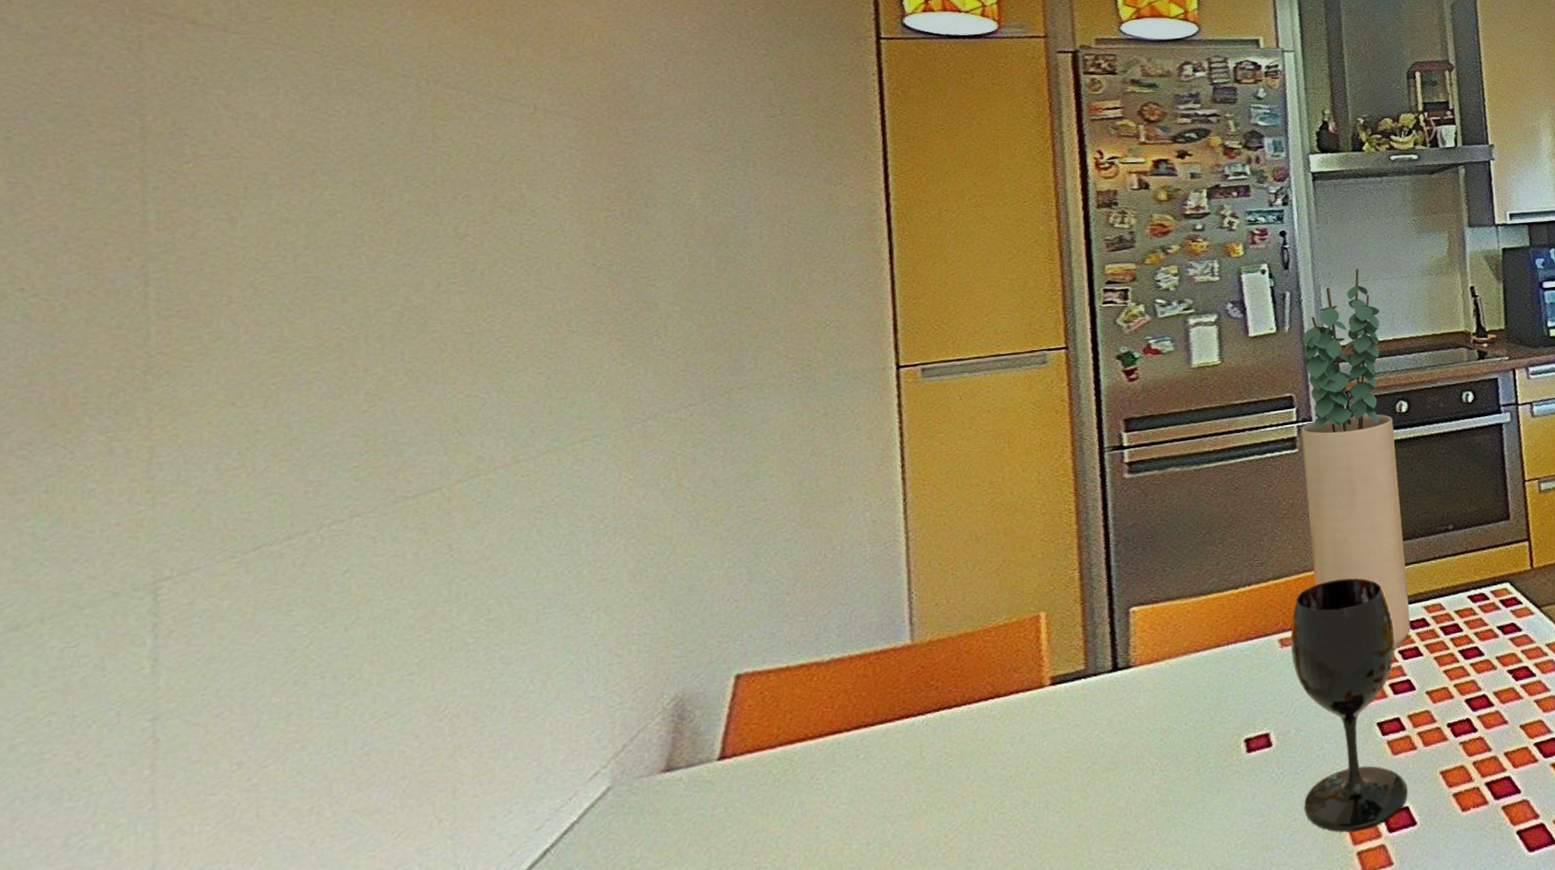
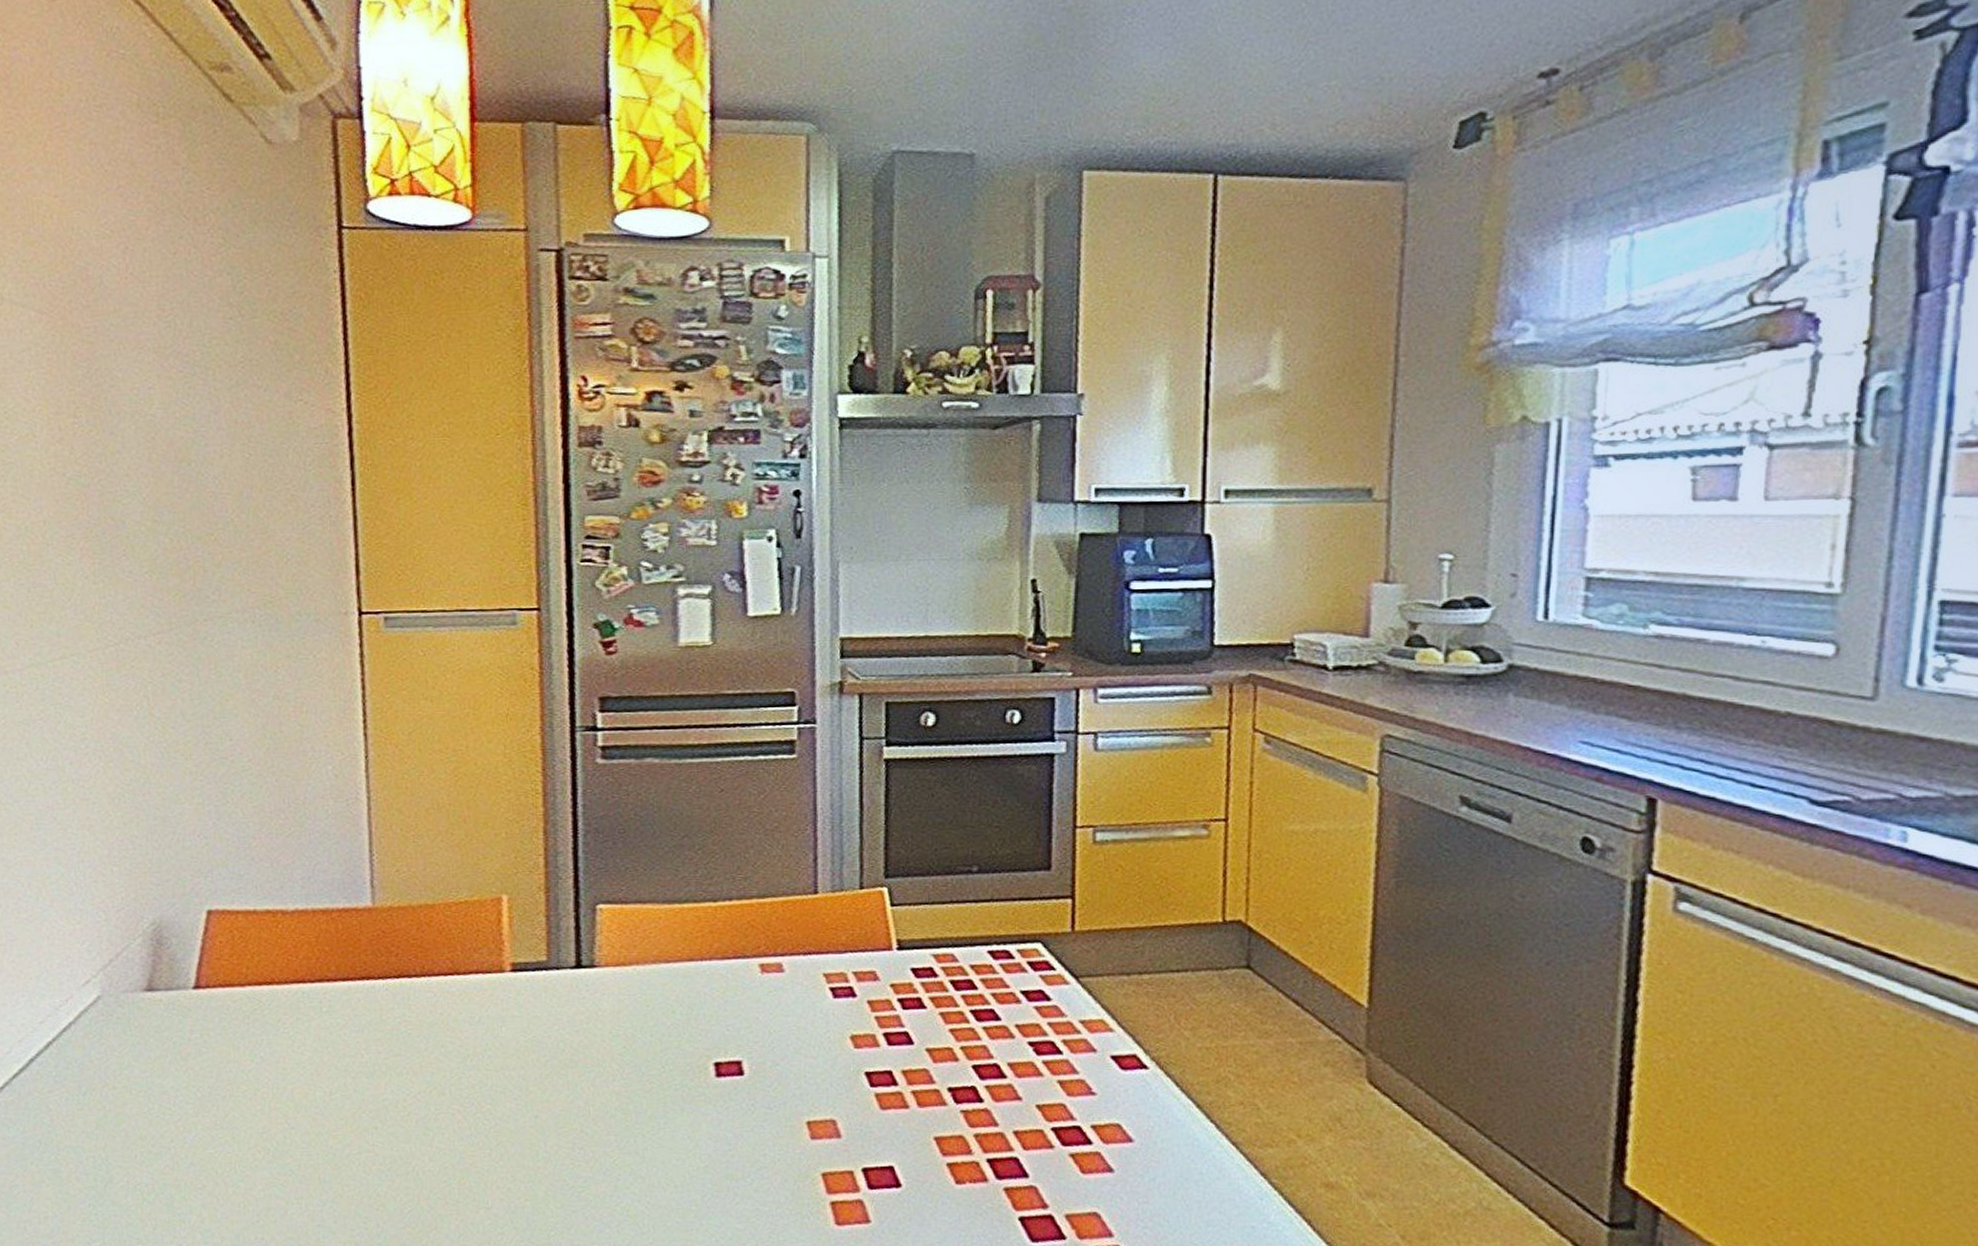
wine glass: present [1290,578,1408,833] -> none [772,909,895,1181]
vase: present [1301,268,1411,650] -> none [802,544,916,996]

